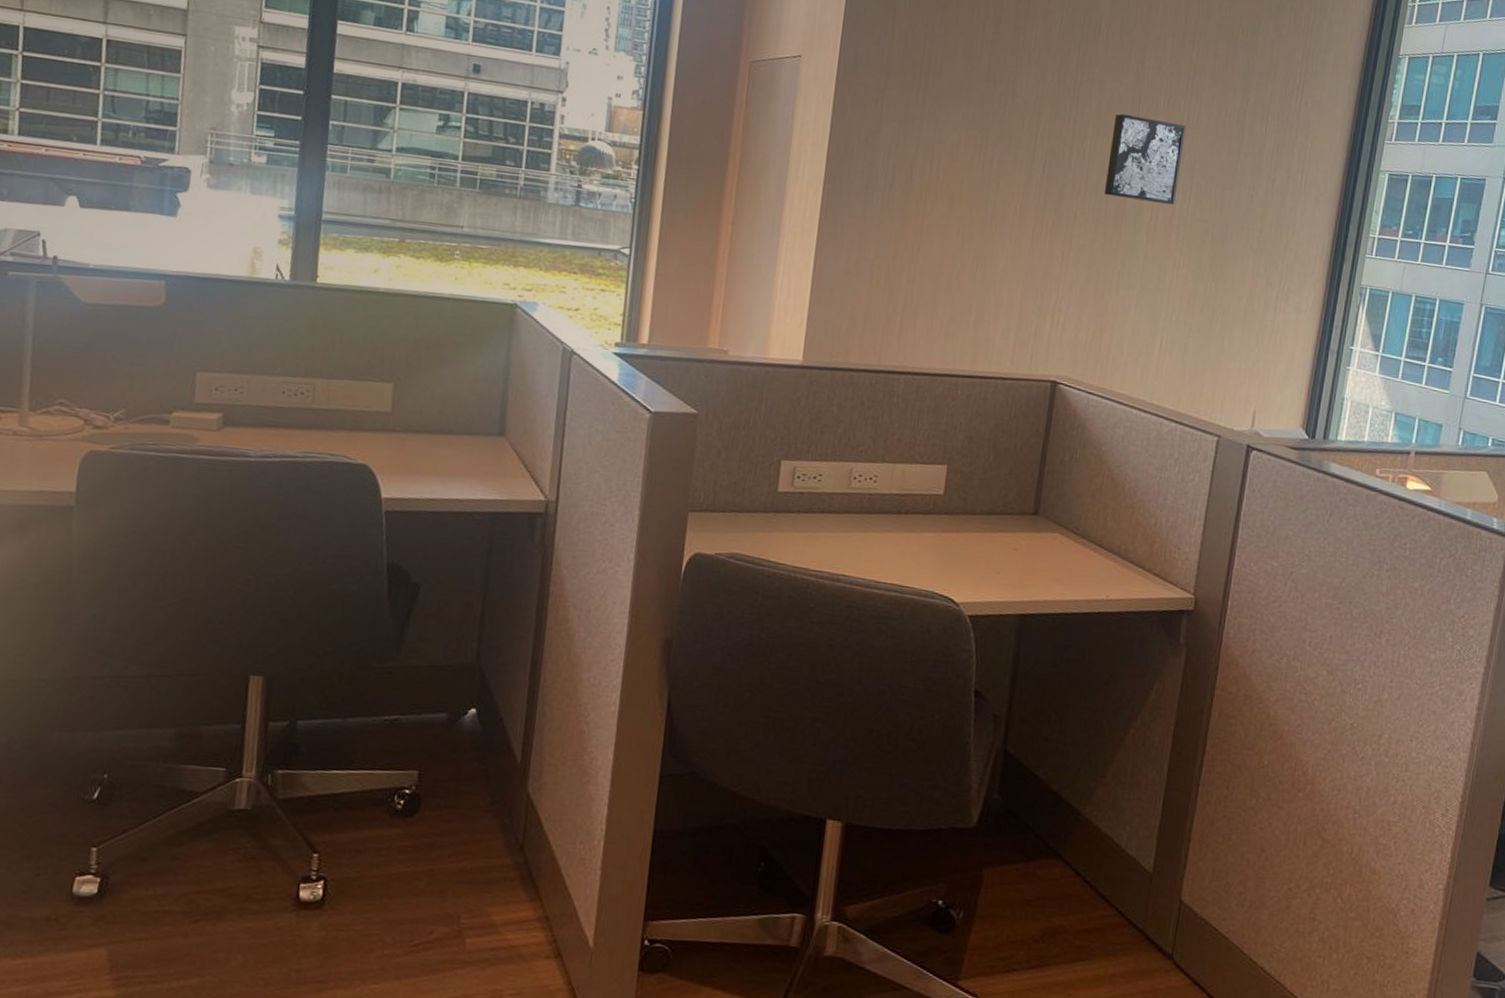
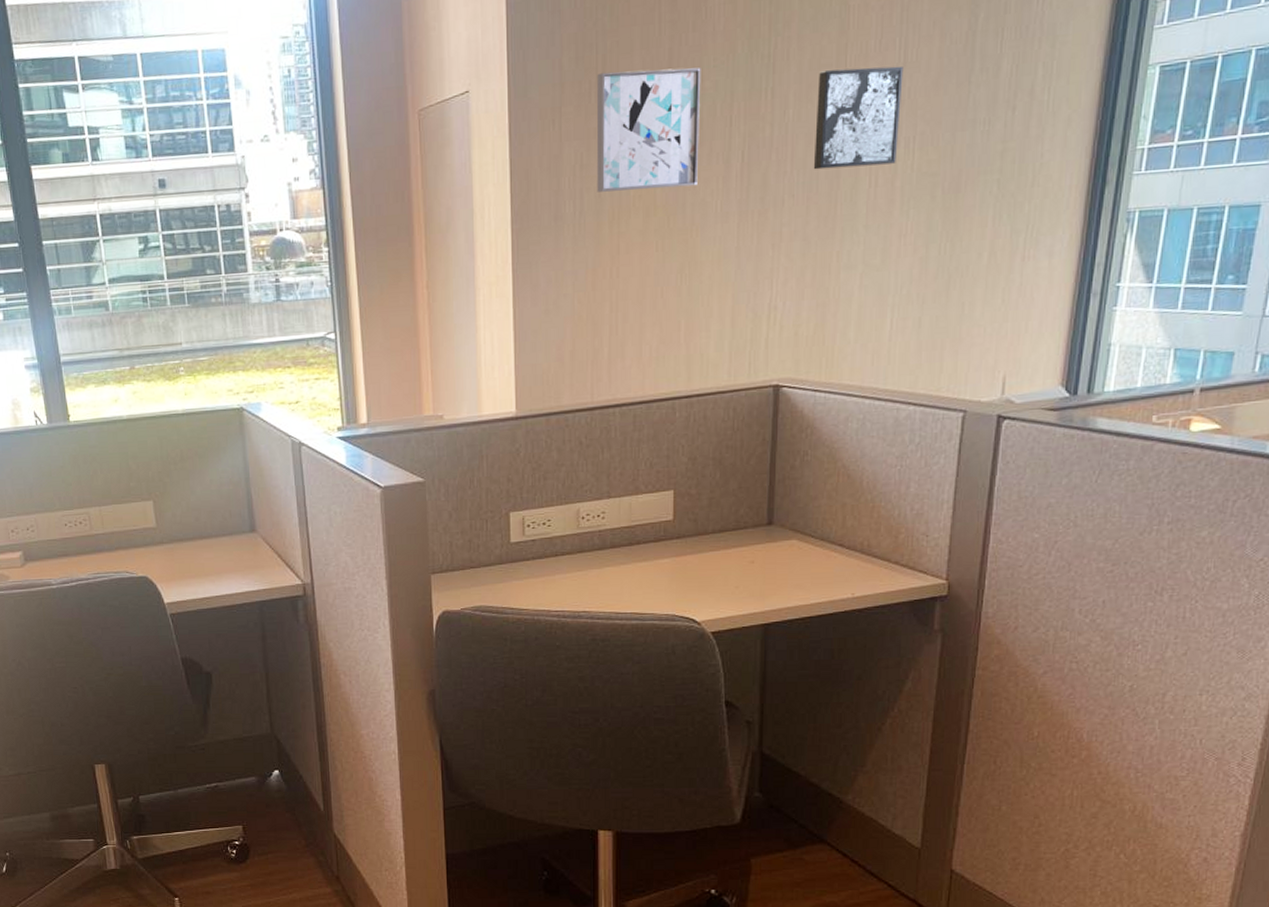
wall art: none [908,69,1015,186] -> present [596,67,701,192]

